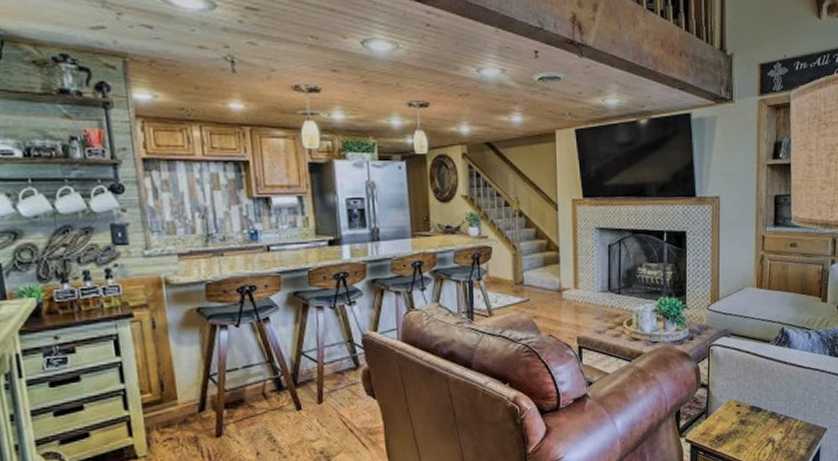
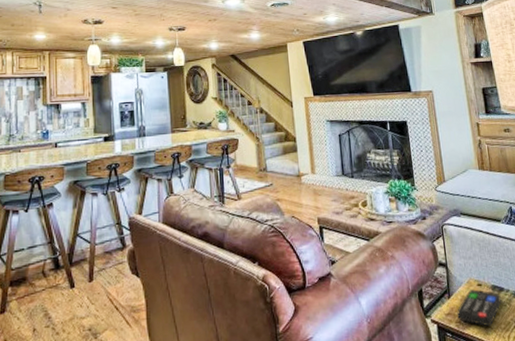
remote control: none [712,410,758,445] -> present [457,289,502,327]

